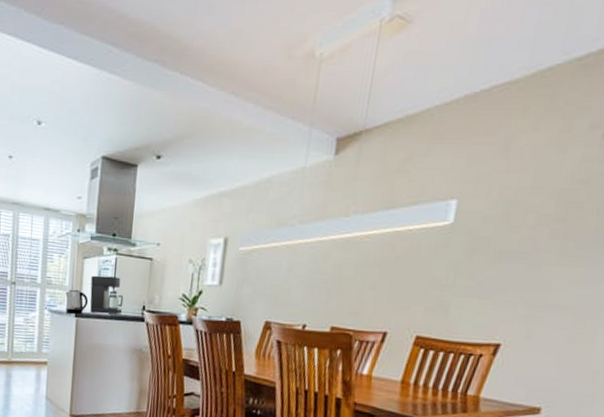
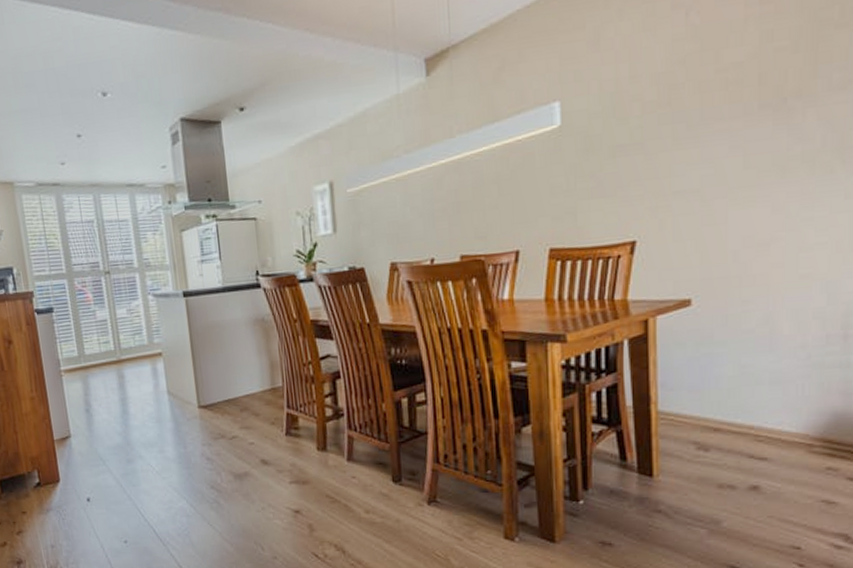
kettle: present [66,289,89,315] -> none [168,266,195,296]
coffee maker: present [90,275,124,315] -> none [193,244,235,290]

